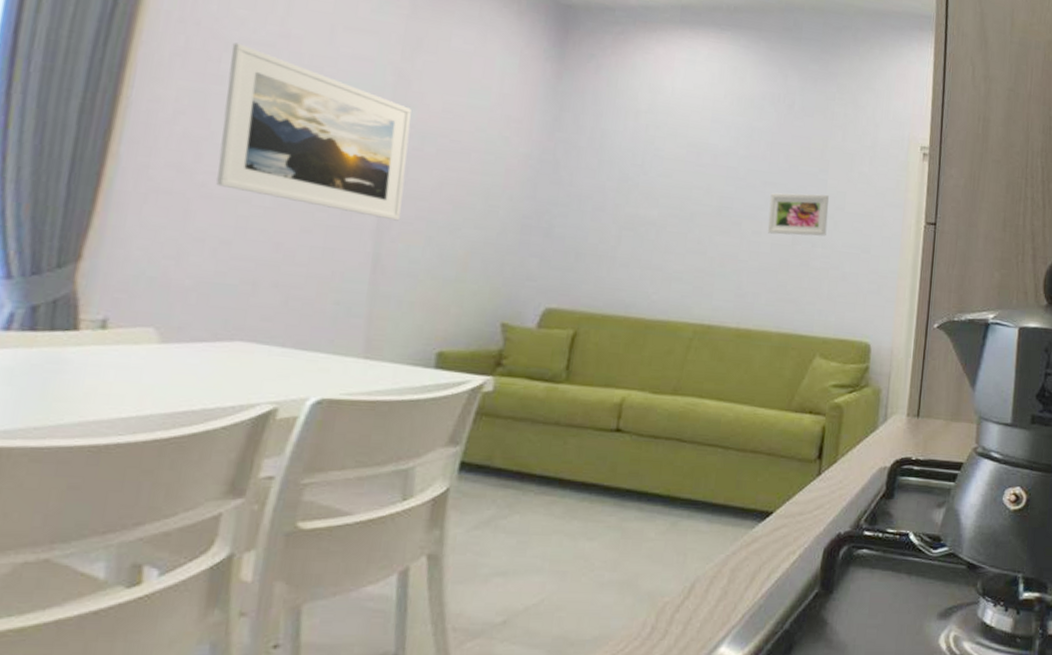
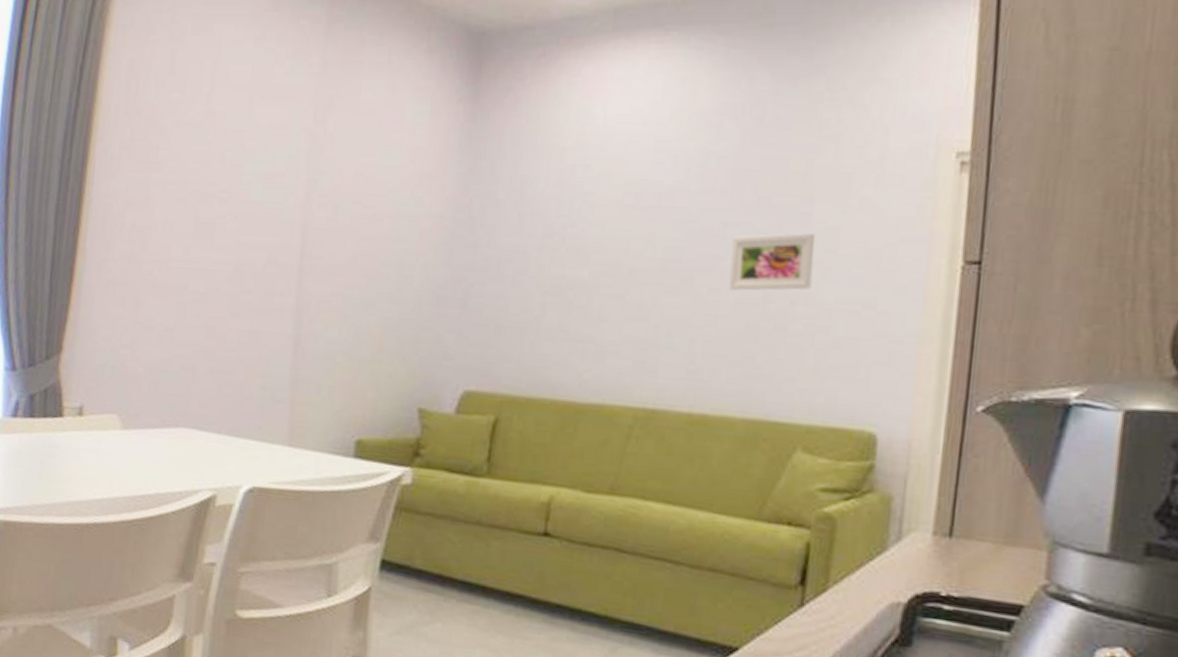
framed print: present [216,42,412,221] -> none [160,128,325,299]

